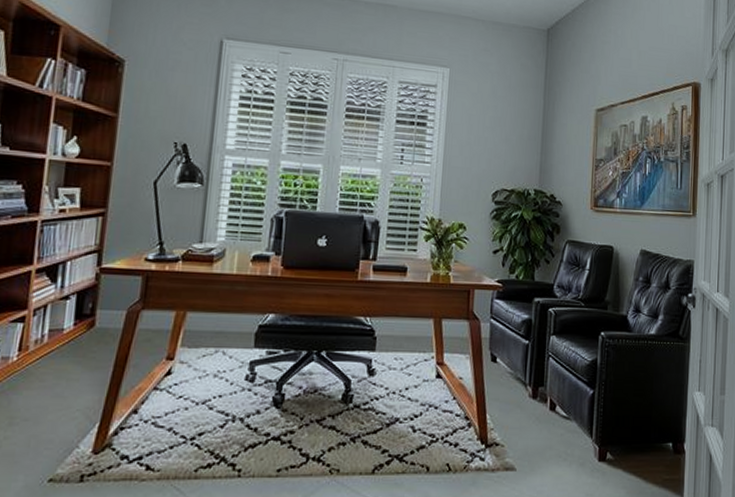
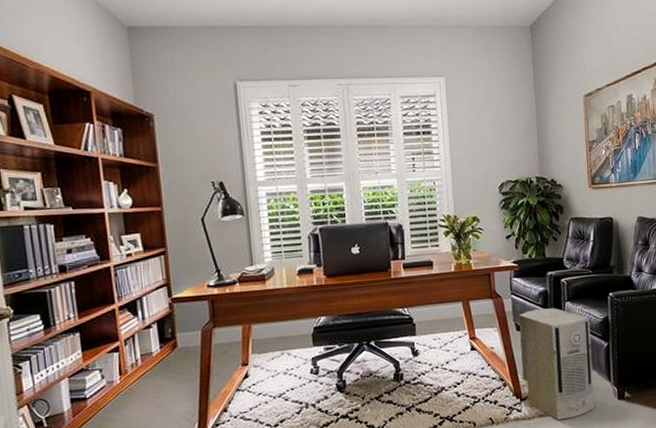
air purifier: none [491,339,576,477] -> present [519,308,595,421]

